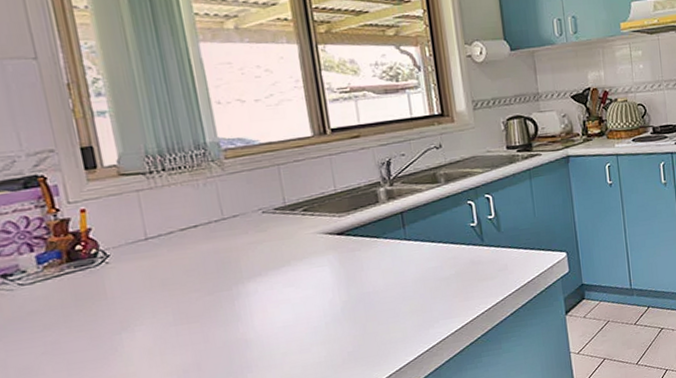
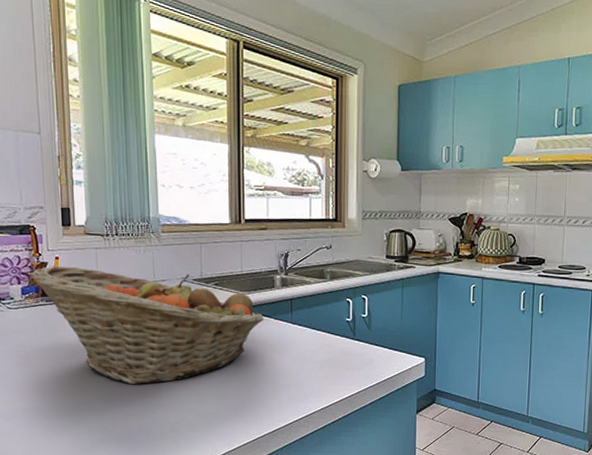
fruit basket: none [44,203,371,350] -> present [29,265,264,385]

